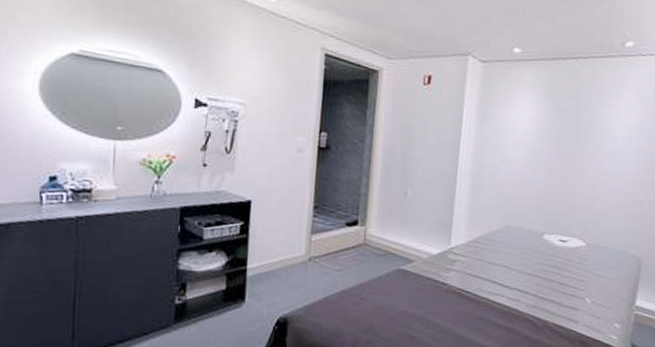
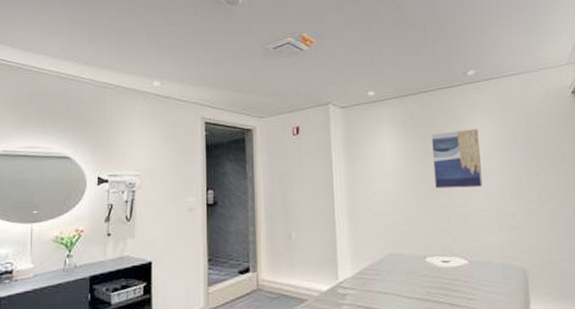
wall art: none [567,106,624,170] -> present [432,129,483,189]

